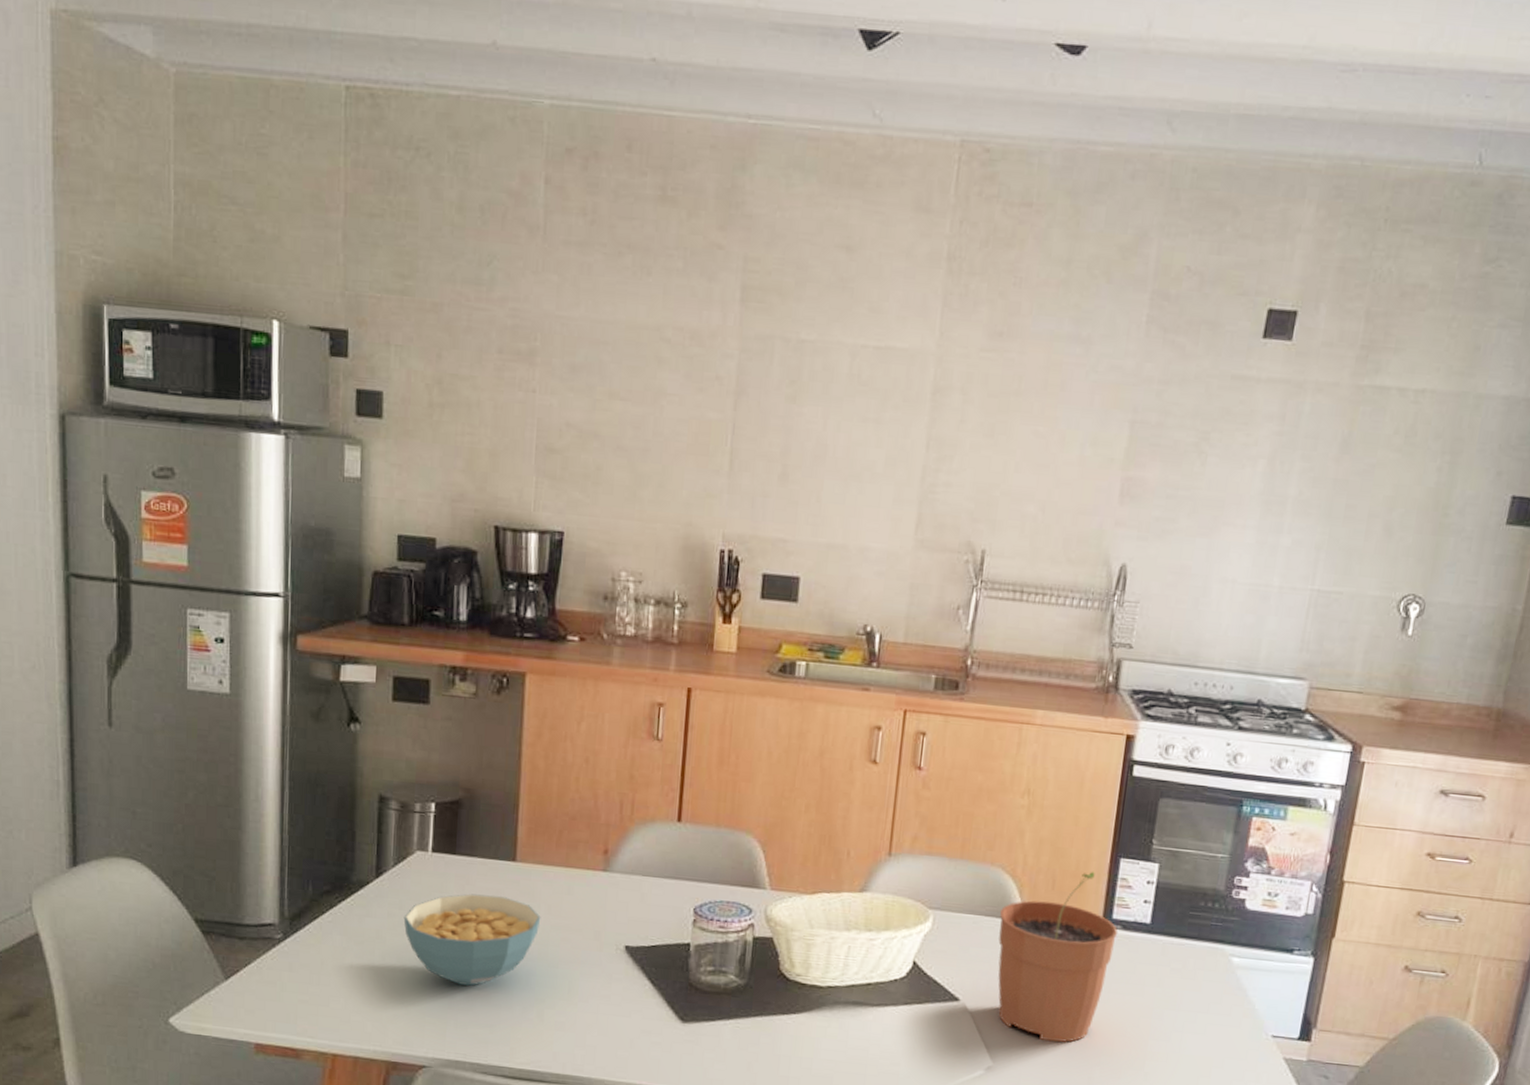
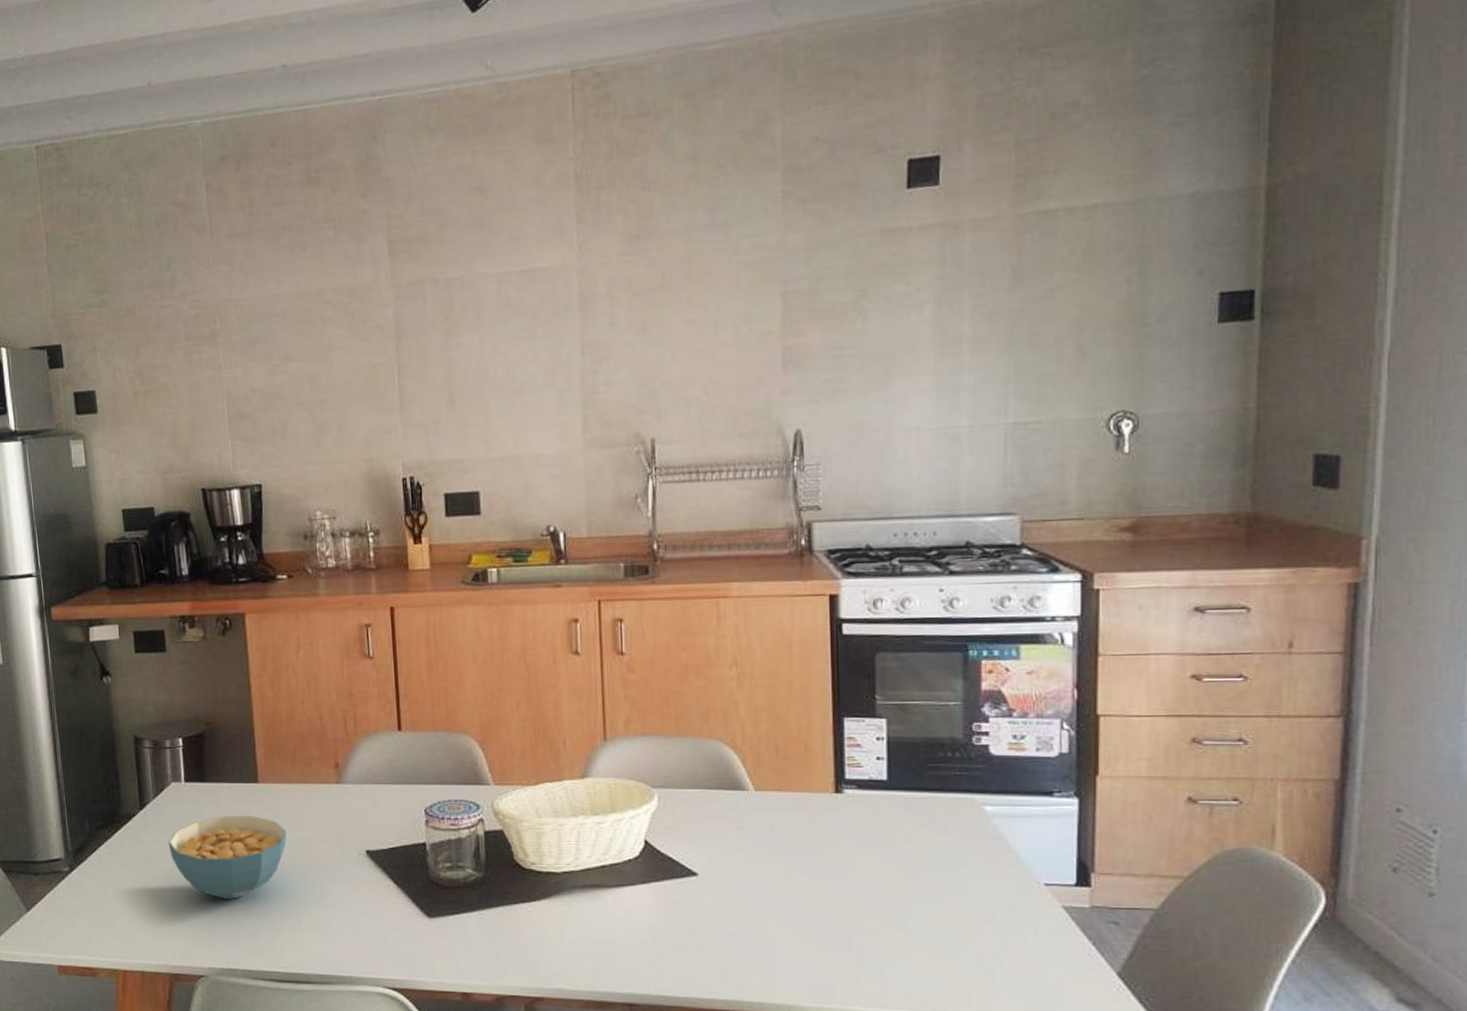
plant pot: present [998,871,1118,1043] -> none [725,733,854,909]

